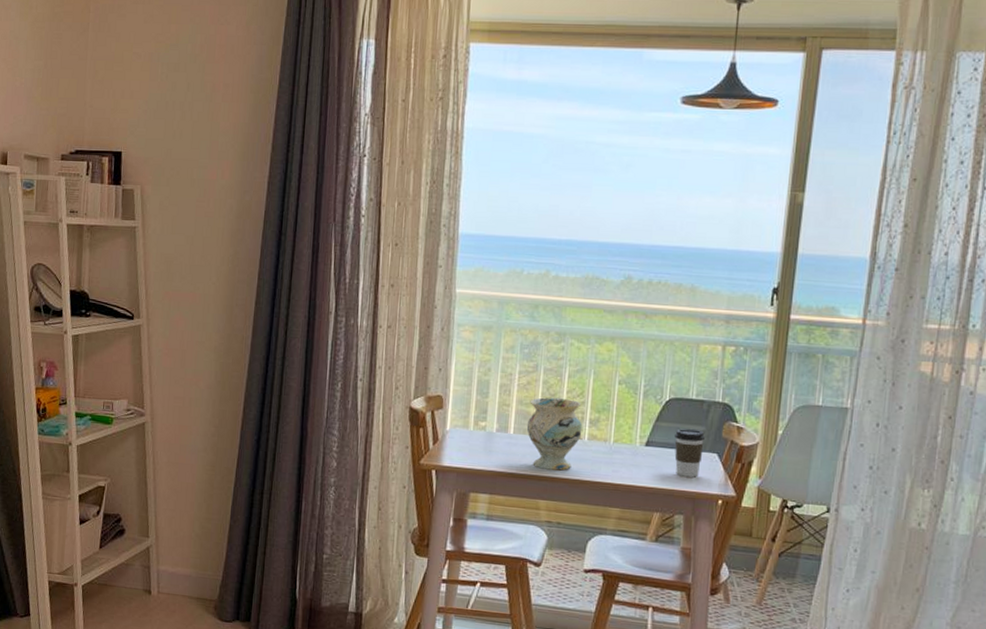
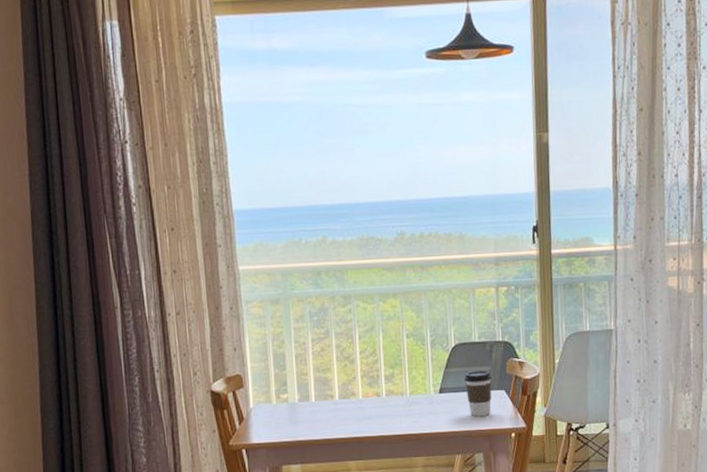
vase: present [526,397,583,471] -> none [326,359,379,431]

